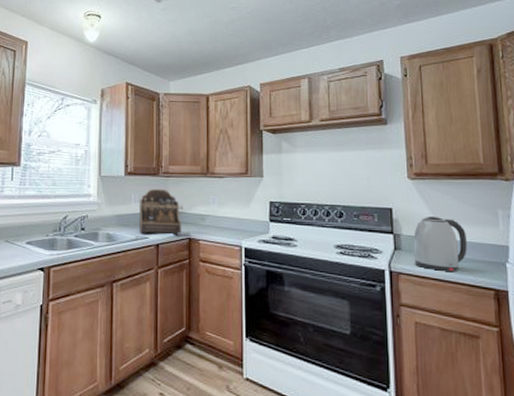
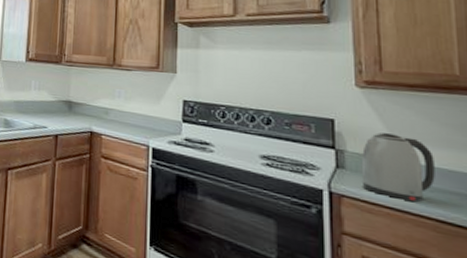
spice rack: present [139,188,184,236] -> none [38,76,87,128]

